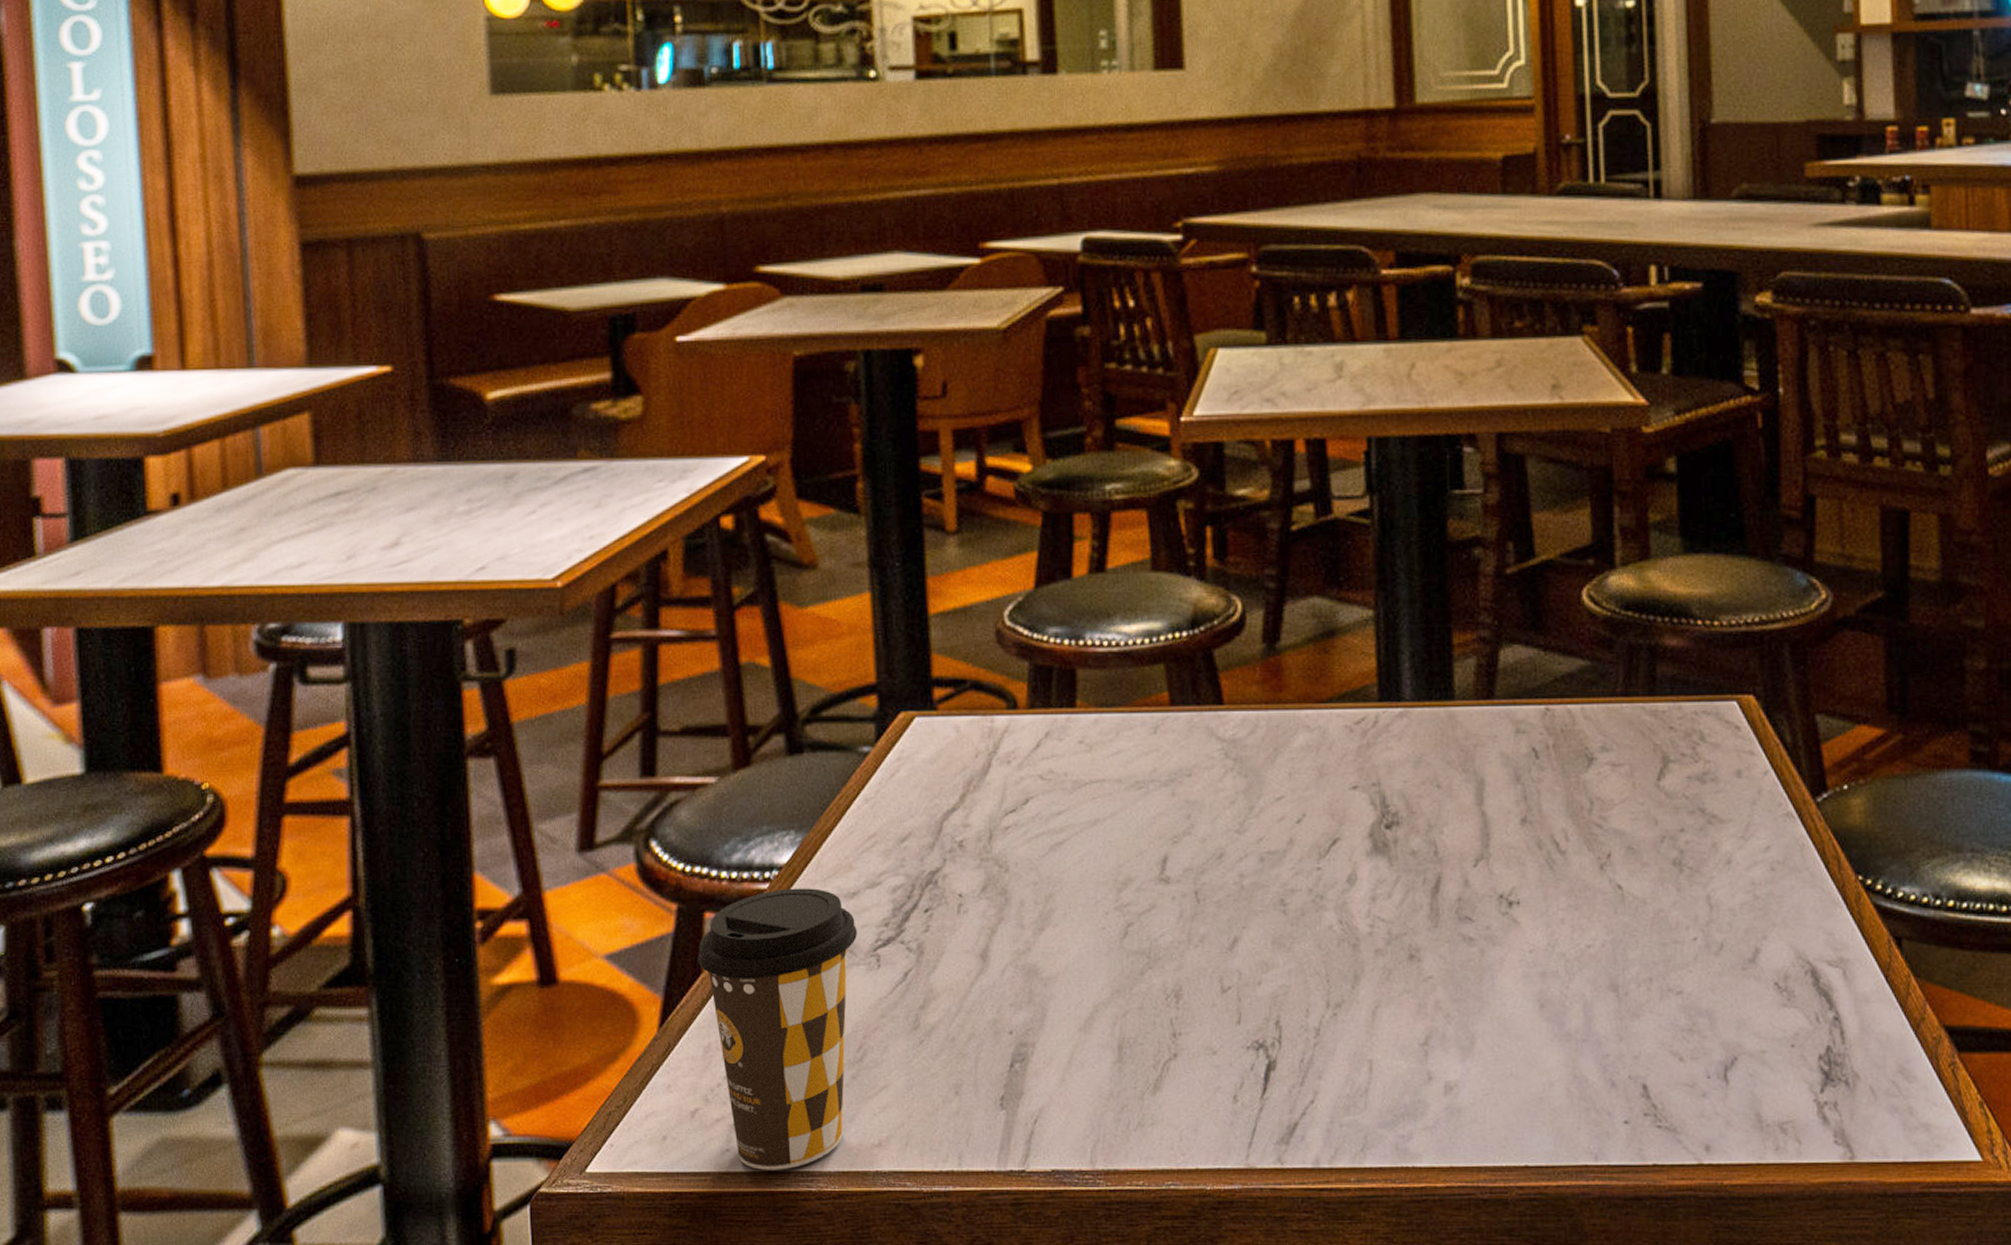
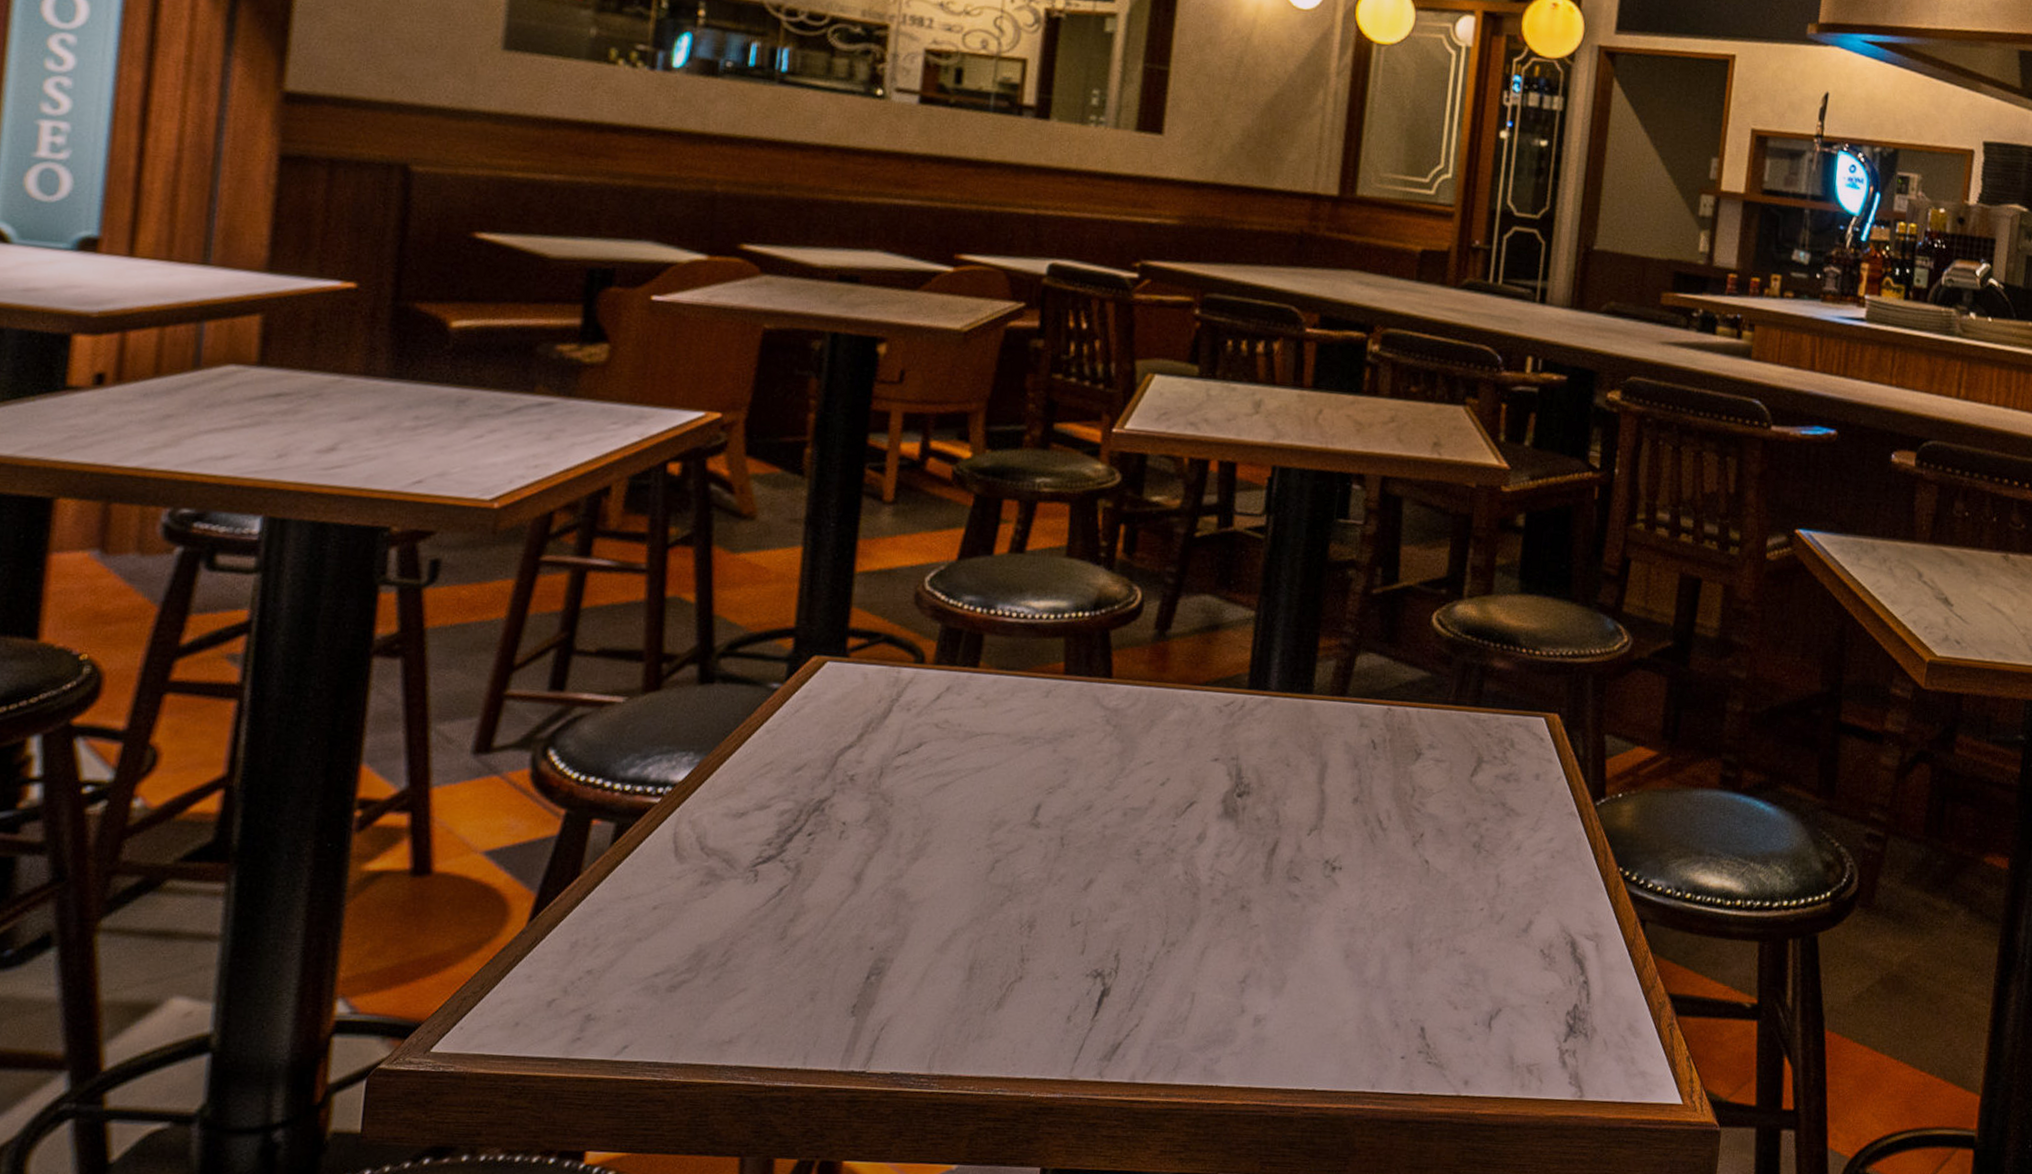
coffee cup: present [698,888,857,1170] -> none [578,804,740,1060]

